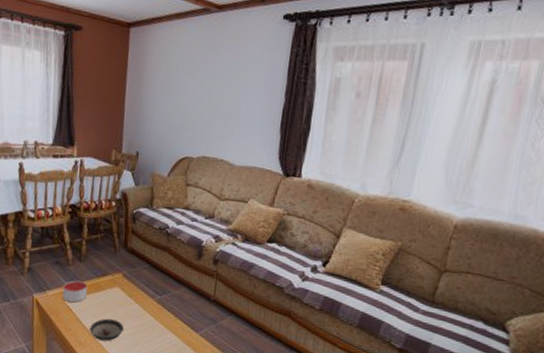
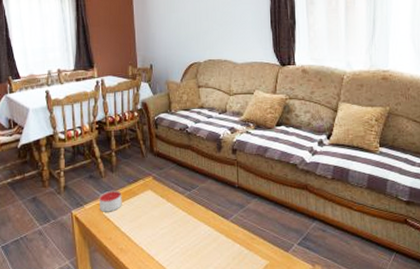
saucer: present [89,318,124,341] -> none [129,221,160,244]

